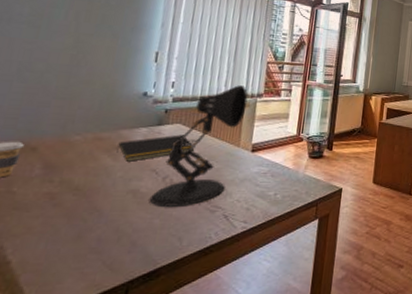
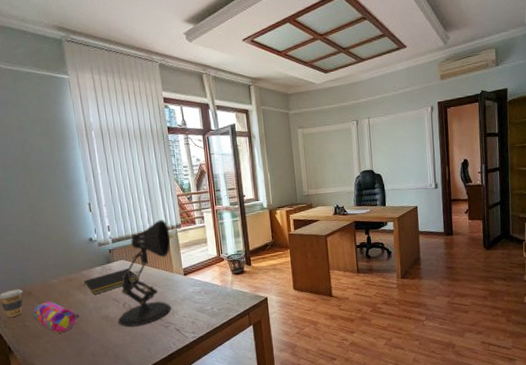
pencil case: none [27,163,97,207] -> present [33,301,79,333]

